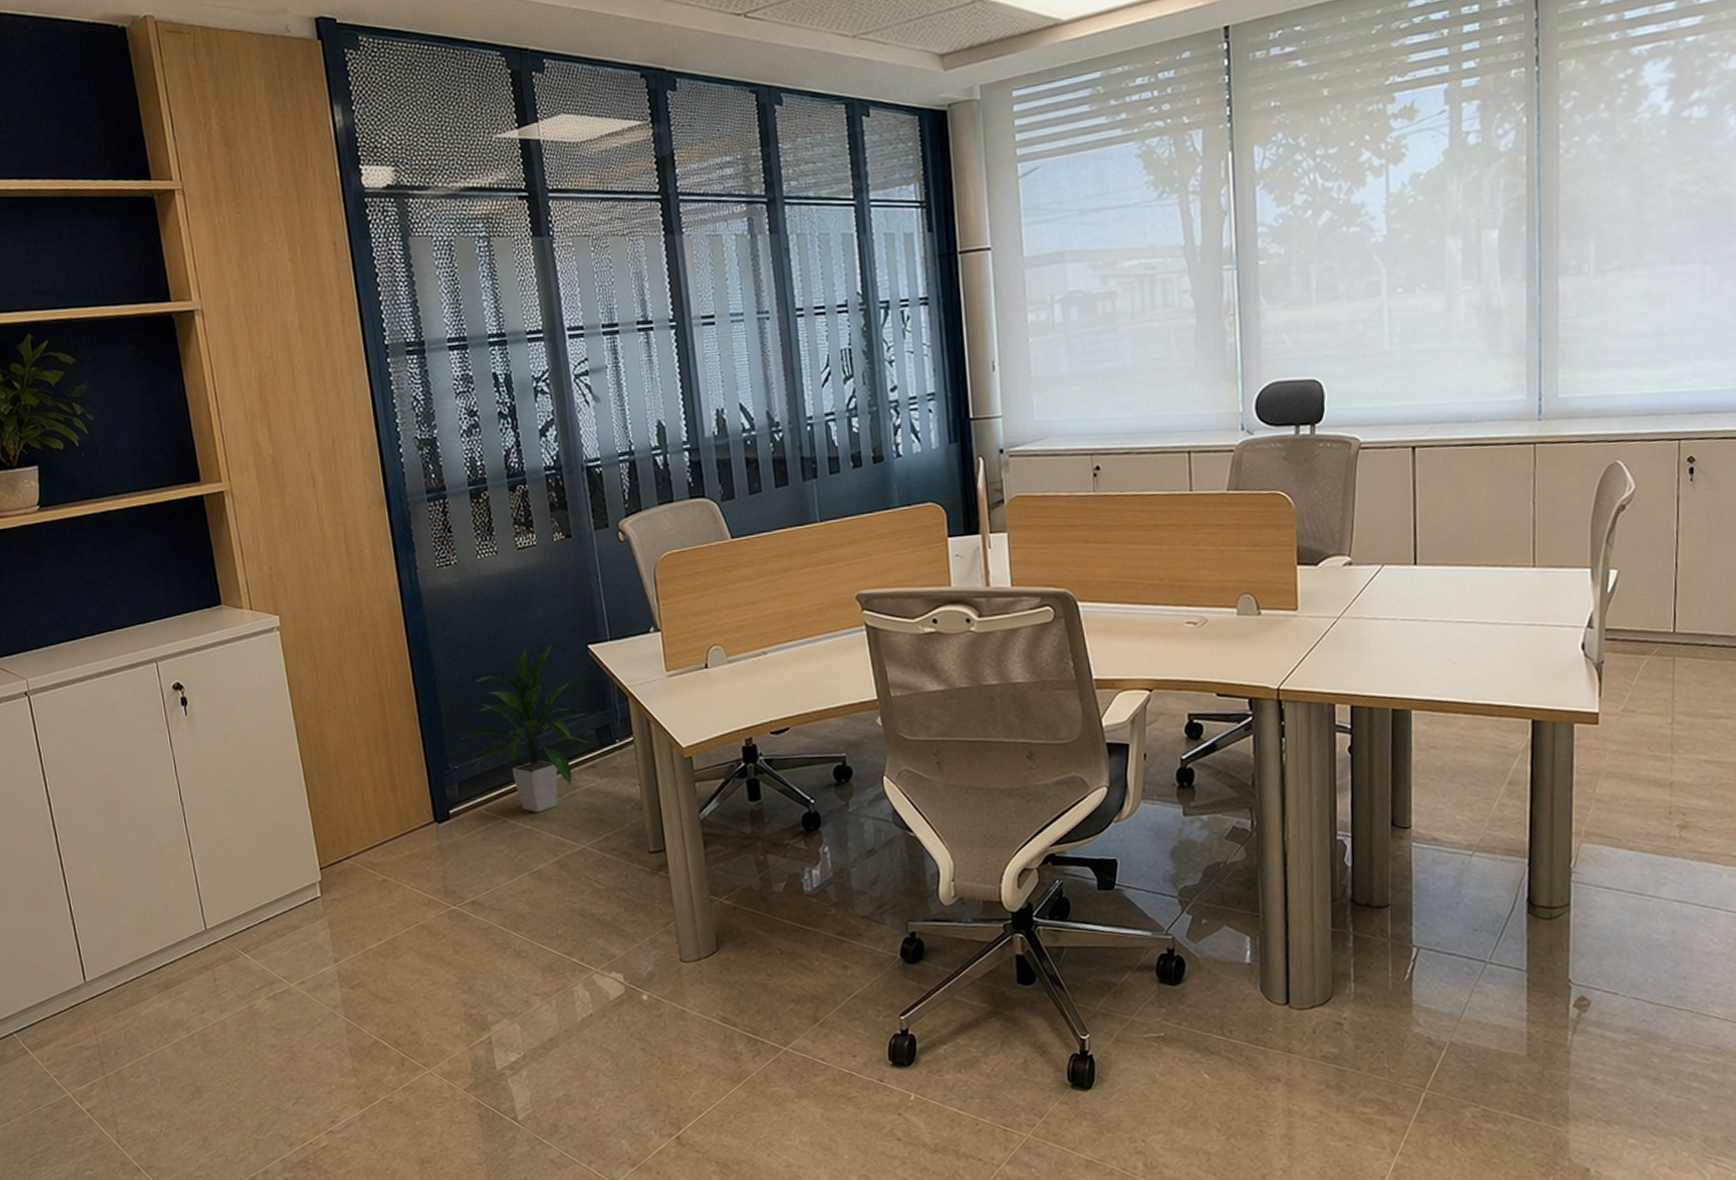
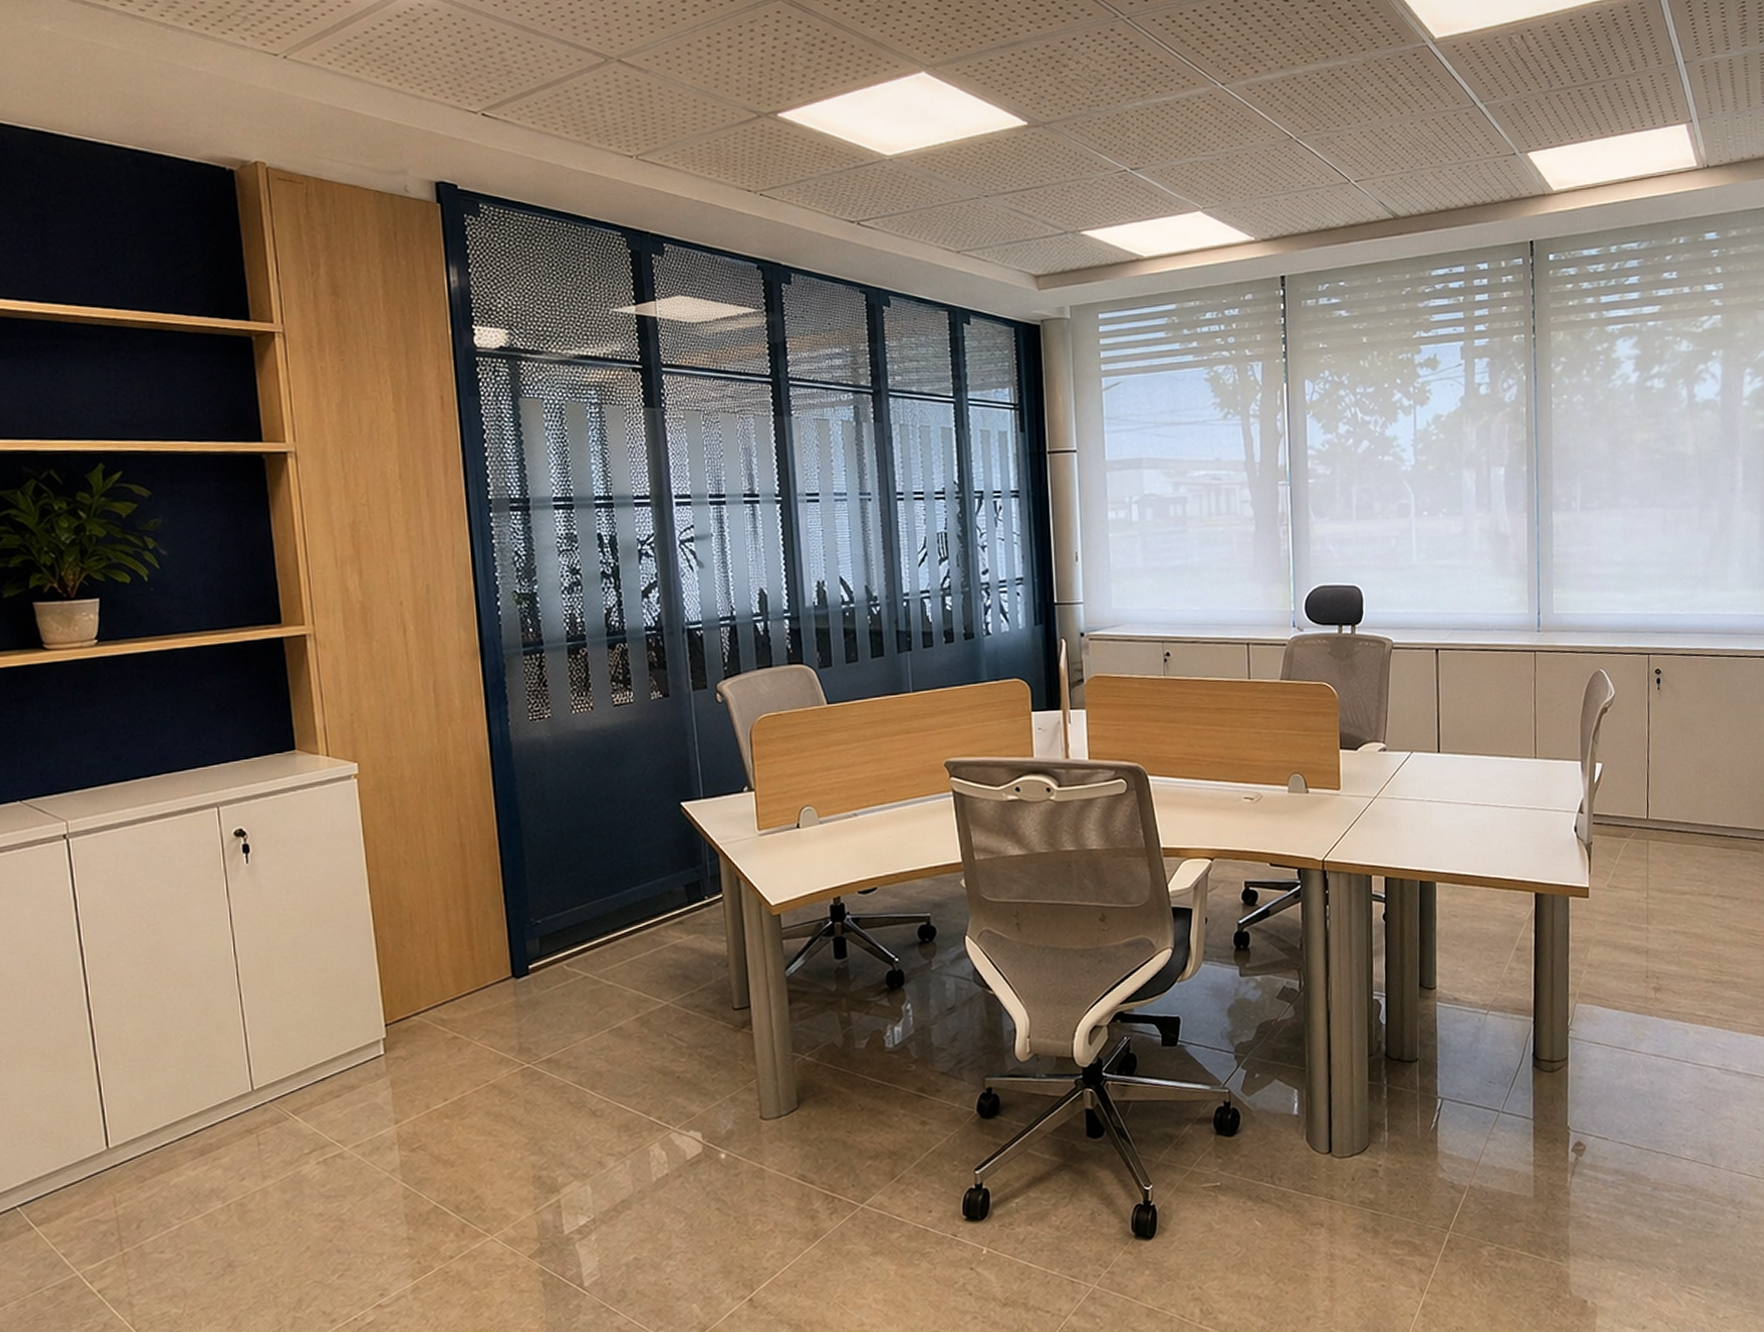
indoor plant: present [460,644,588,813] -> none [544,800,676,969]

